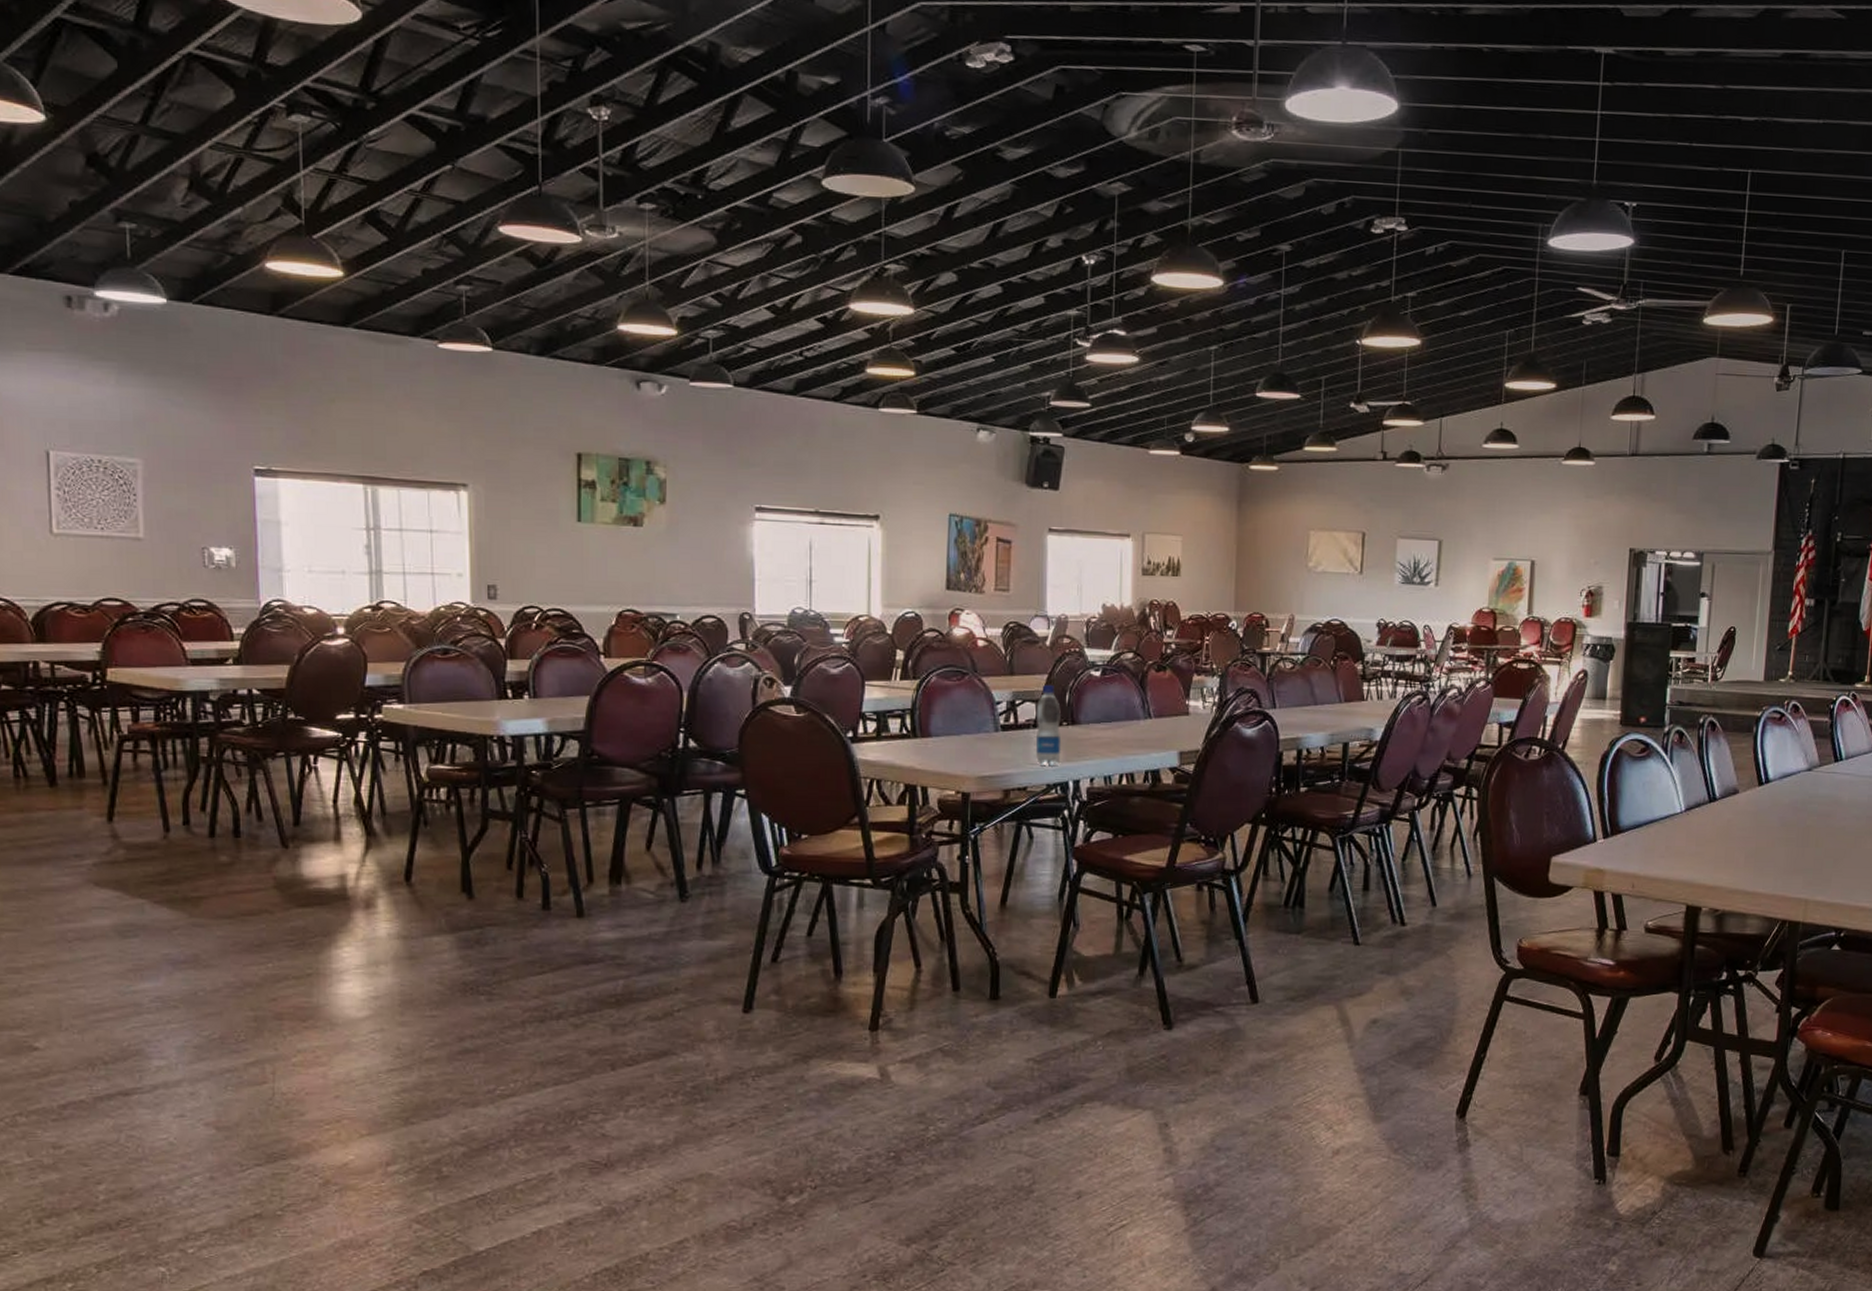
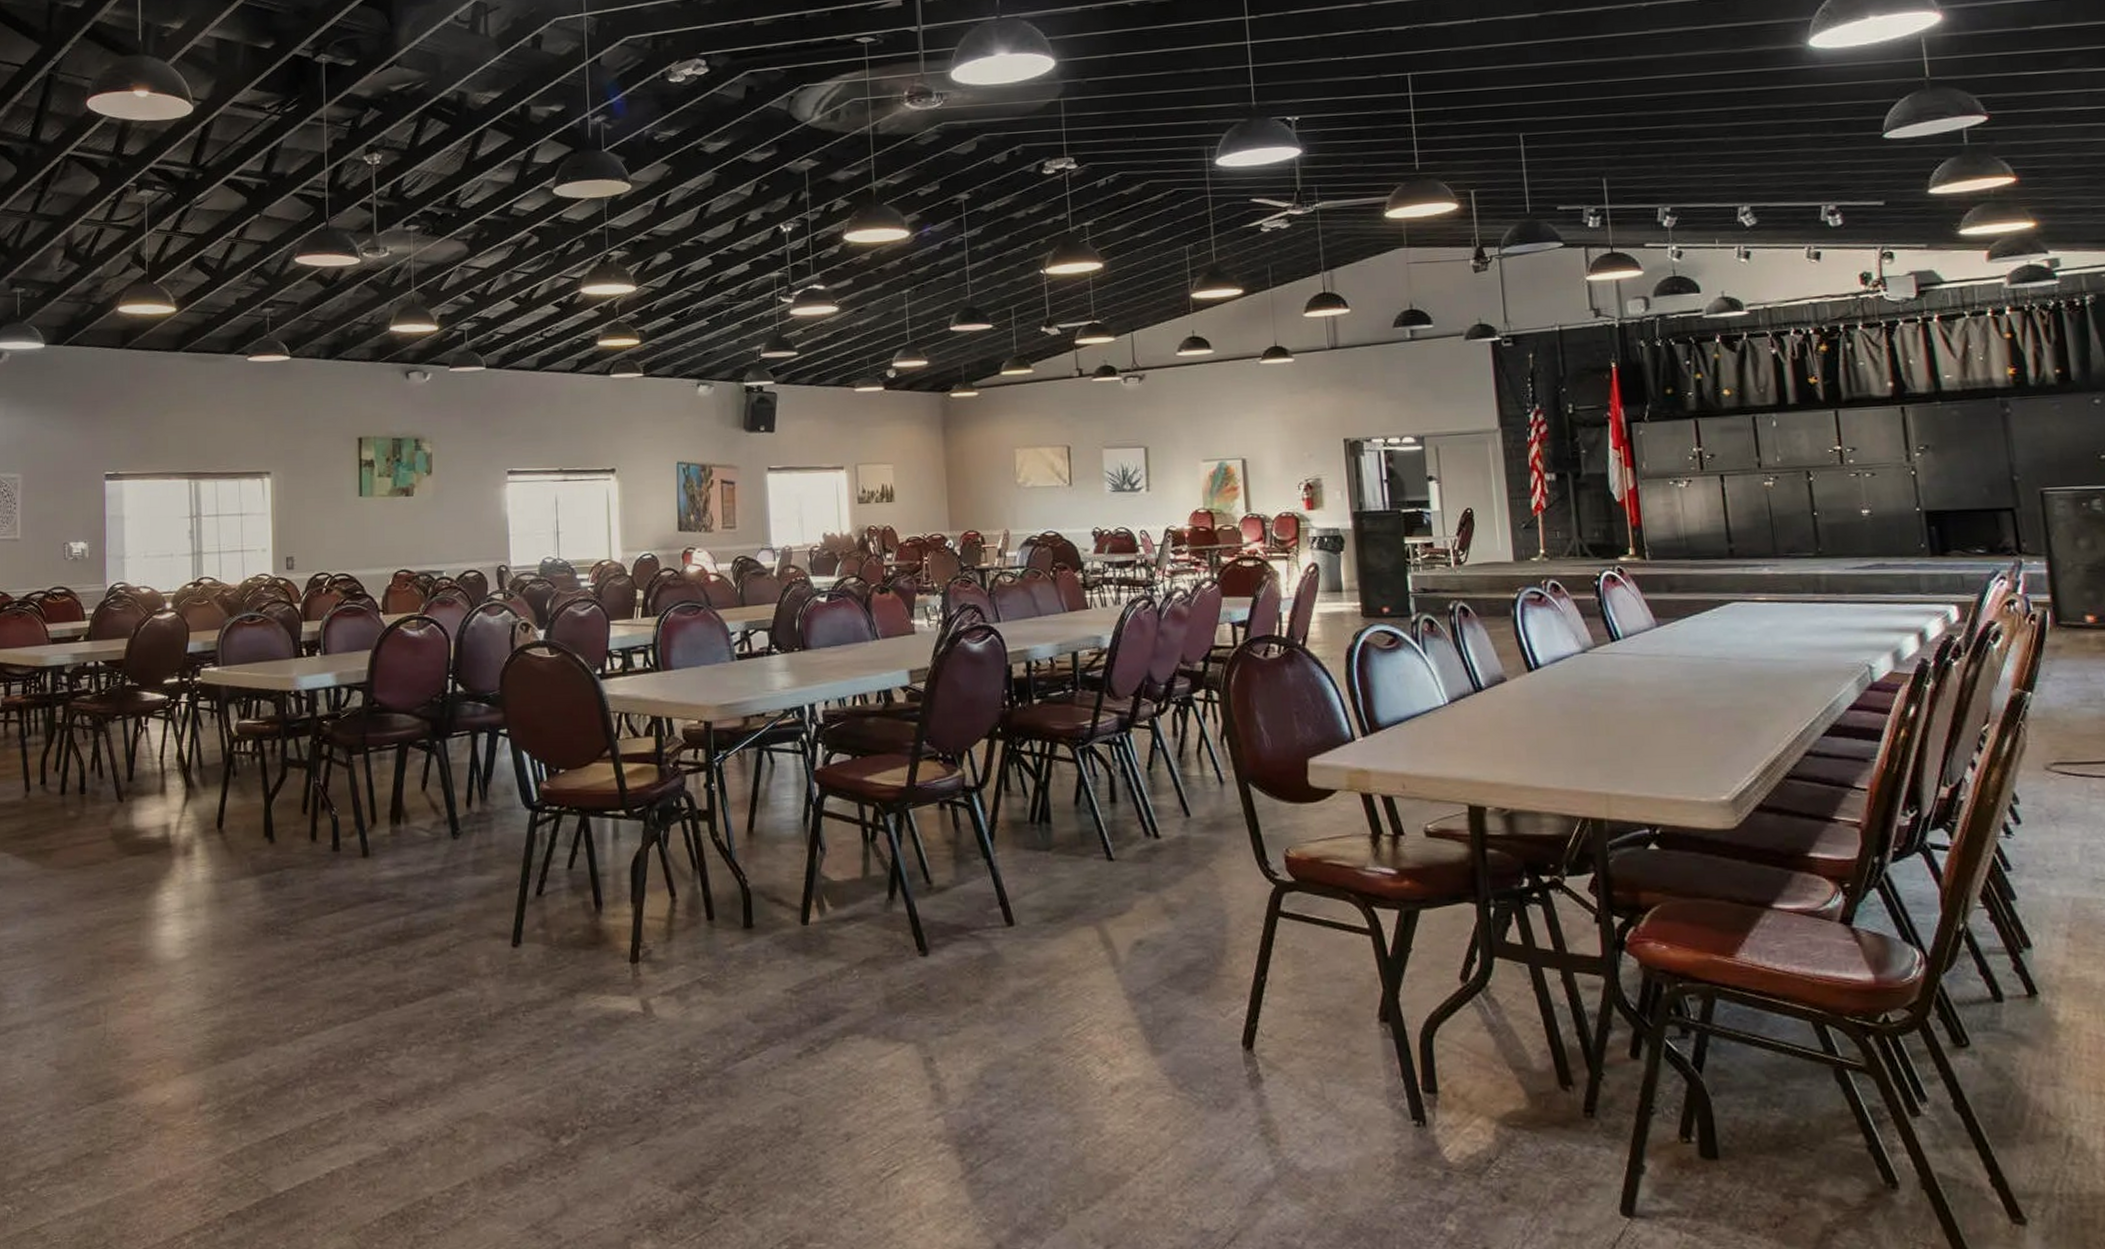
bottle: present [1035,685,1061,765] -> none [768,613,795,691]

